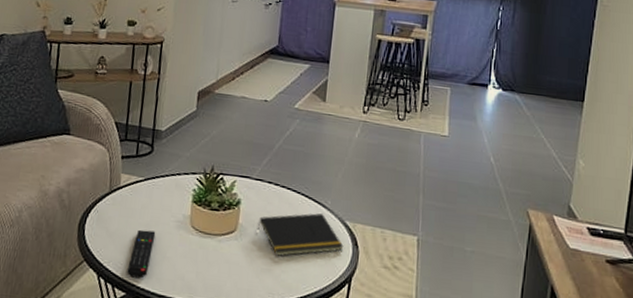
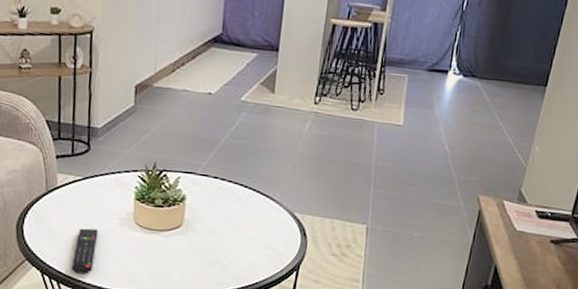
notepad: present [257,213,344,256] -> none [203,206,292,248]

